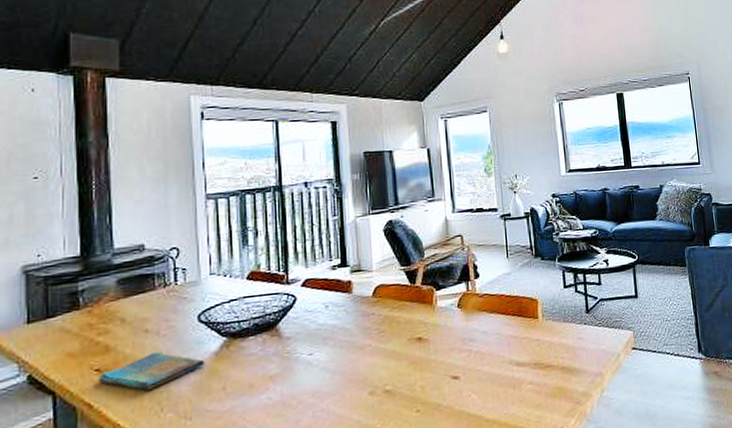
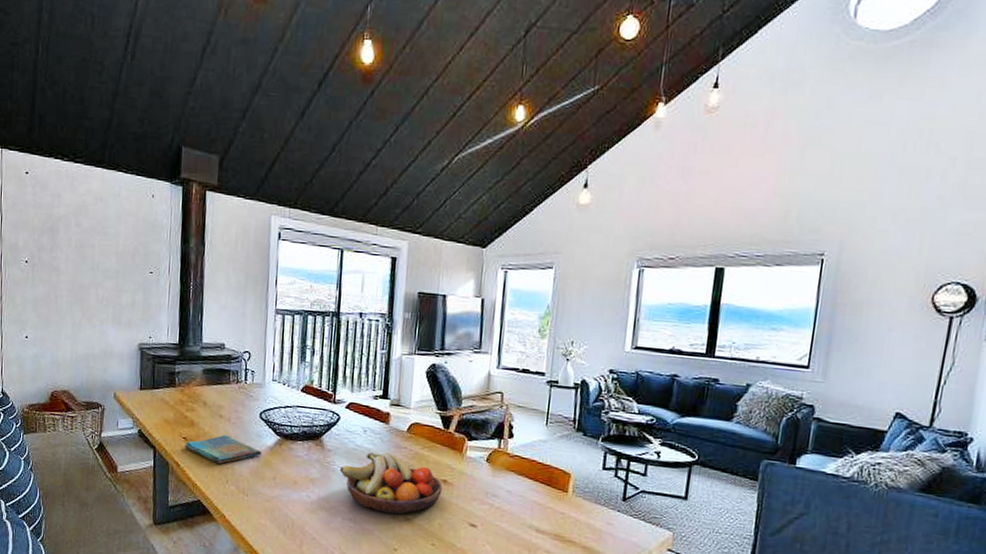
fruit bowl: none [303,324,418,393] -> present [340,452,442,515]

